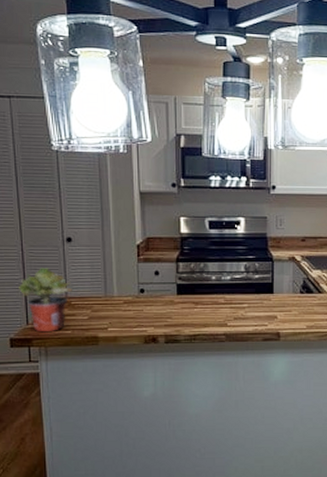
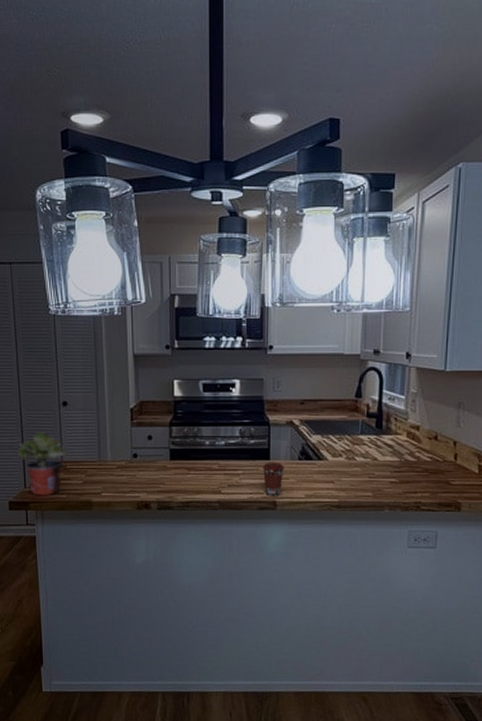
coffee cup: none [266,295,287,328] -> present [262,461,285,497]

